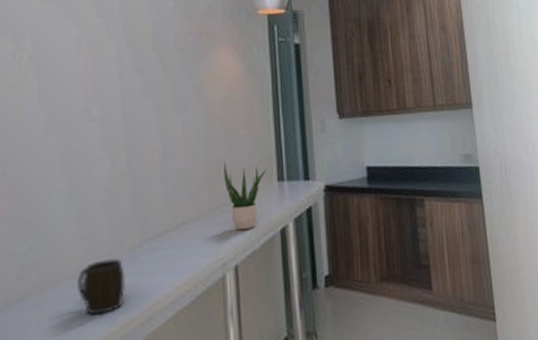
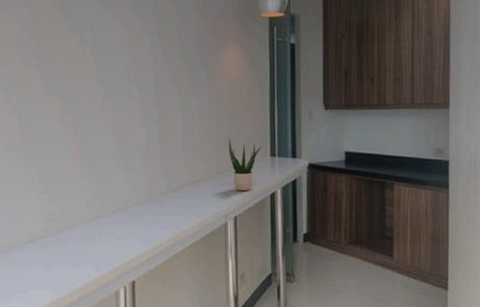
mug: present [76,258,125,316] -> none [124,200,156,238]

